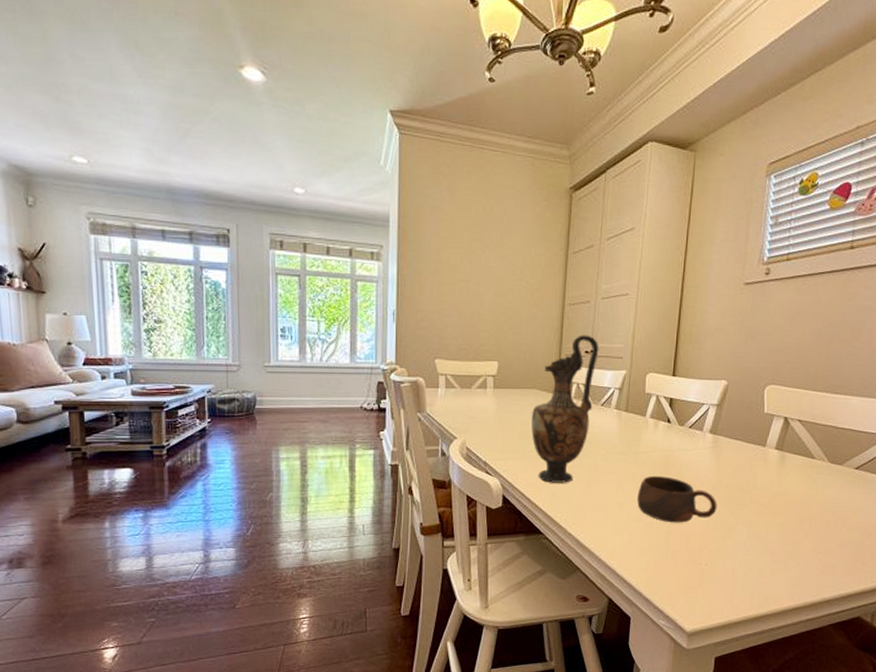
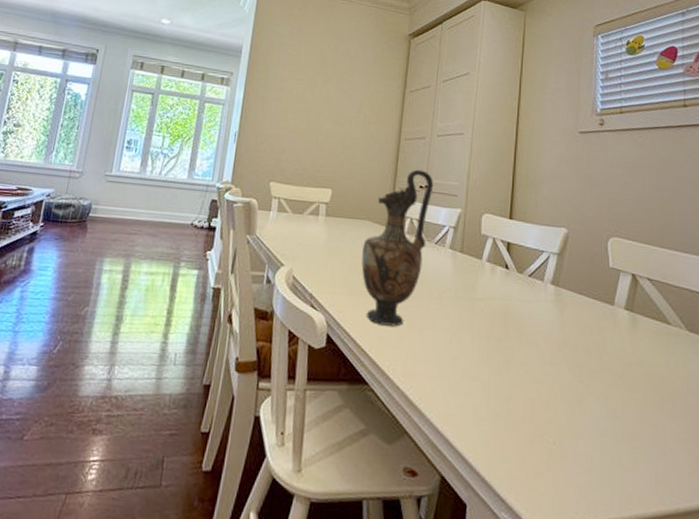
cup: present [637,476,717,523] -> none [473,327,564,388]

